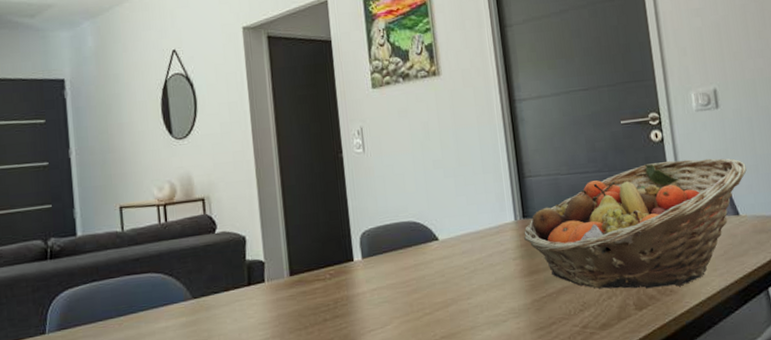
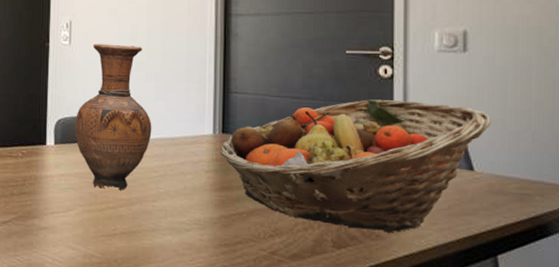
vase: none [379,144,458,296] -> present [74,43,152,190]

